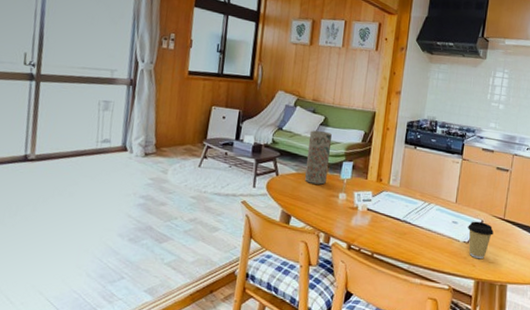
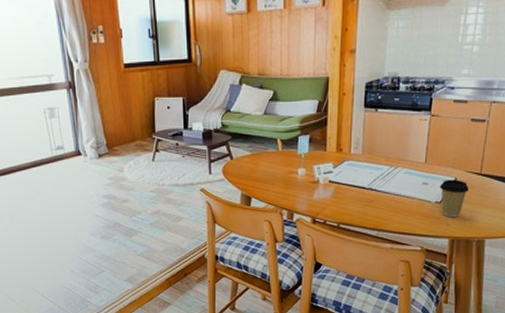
vase: present [305,130,332,185] -> none [259,107,283,163]

